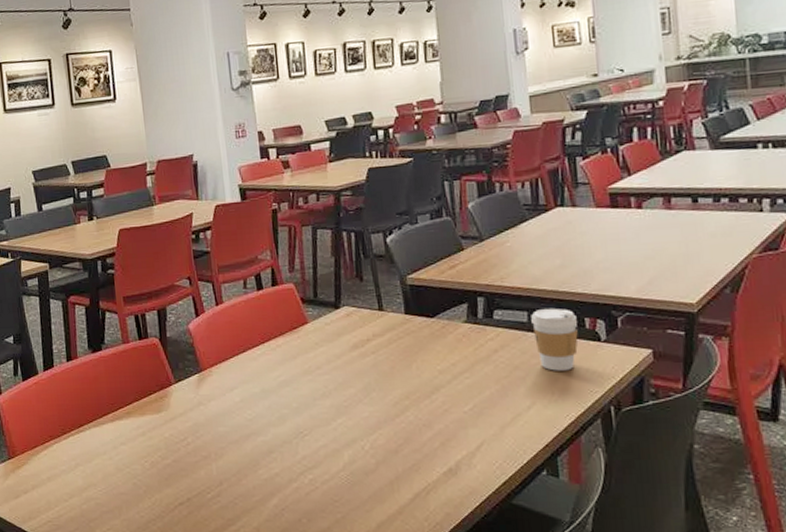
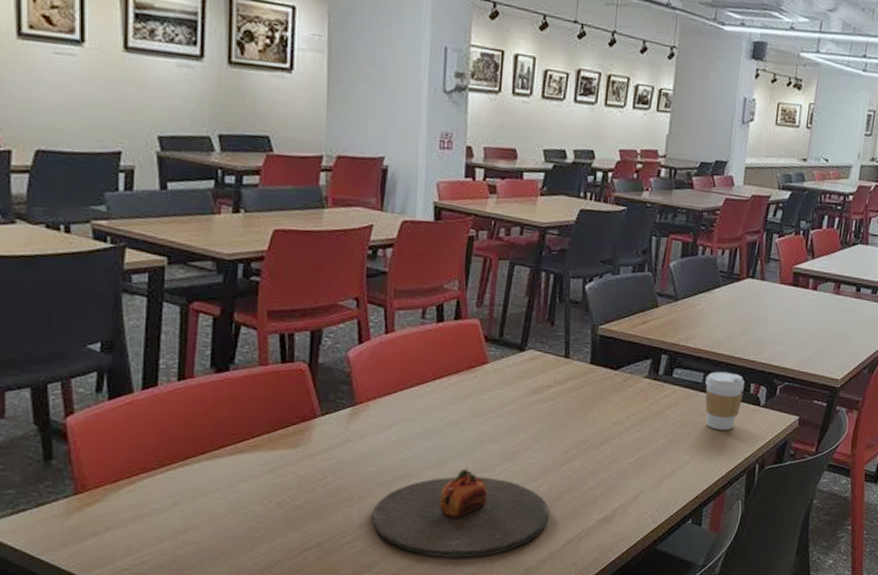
plate: none [228,424,392,512] -> present [371,468,550,558]

